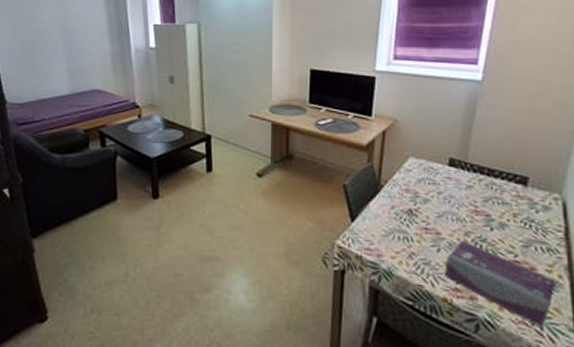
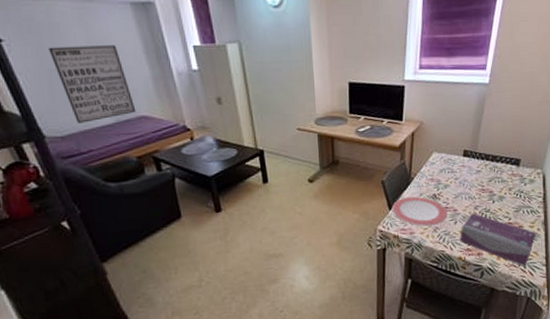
wall art: none [25,20,91,92] -> present [47,45,136,123]
plate: none [354,208,428,250] -> present [391,196,448,227]

